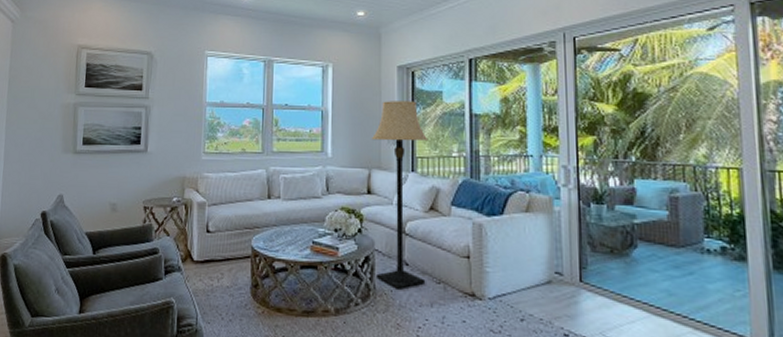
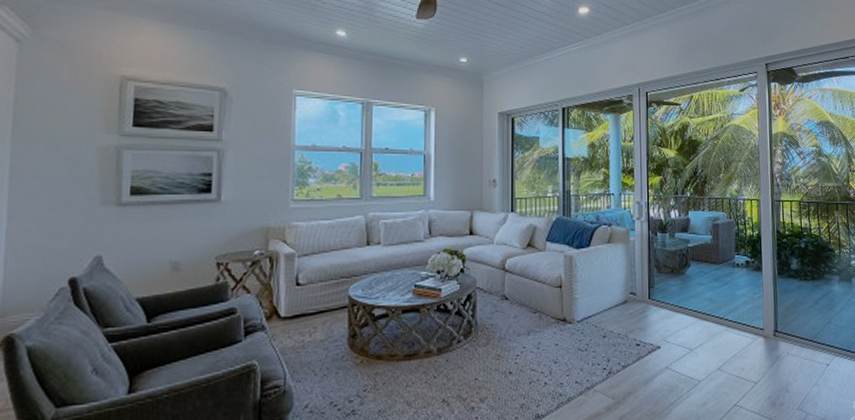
lamp: present [371,101,429,290] -> none [473,145,527,323]

